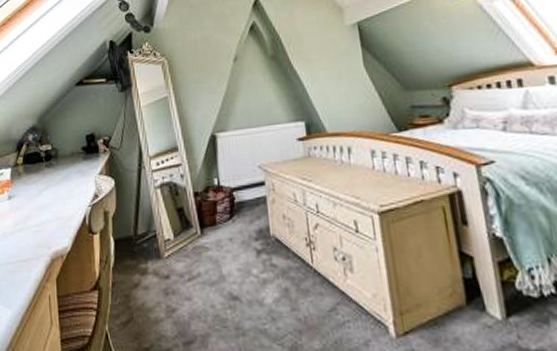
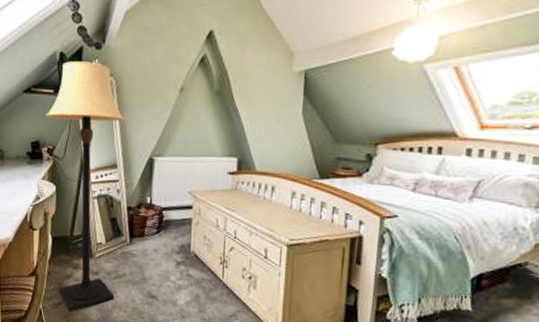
lamp: none [99,45,191,331] -> present [46,61,124,312]

